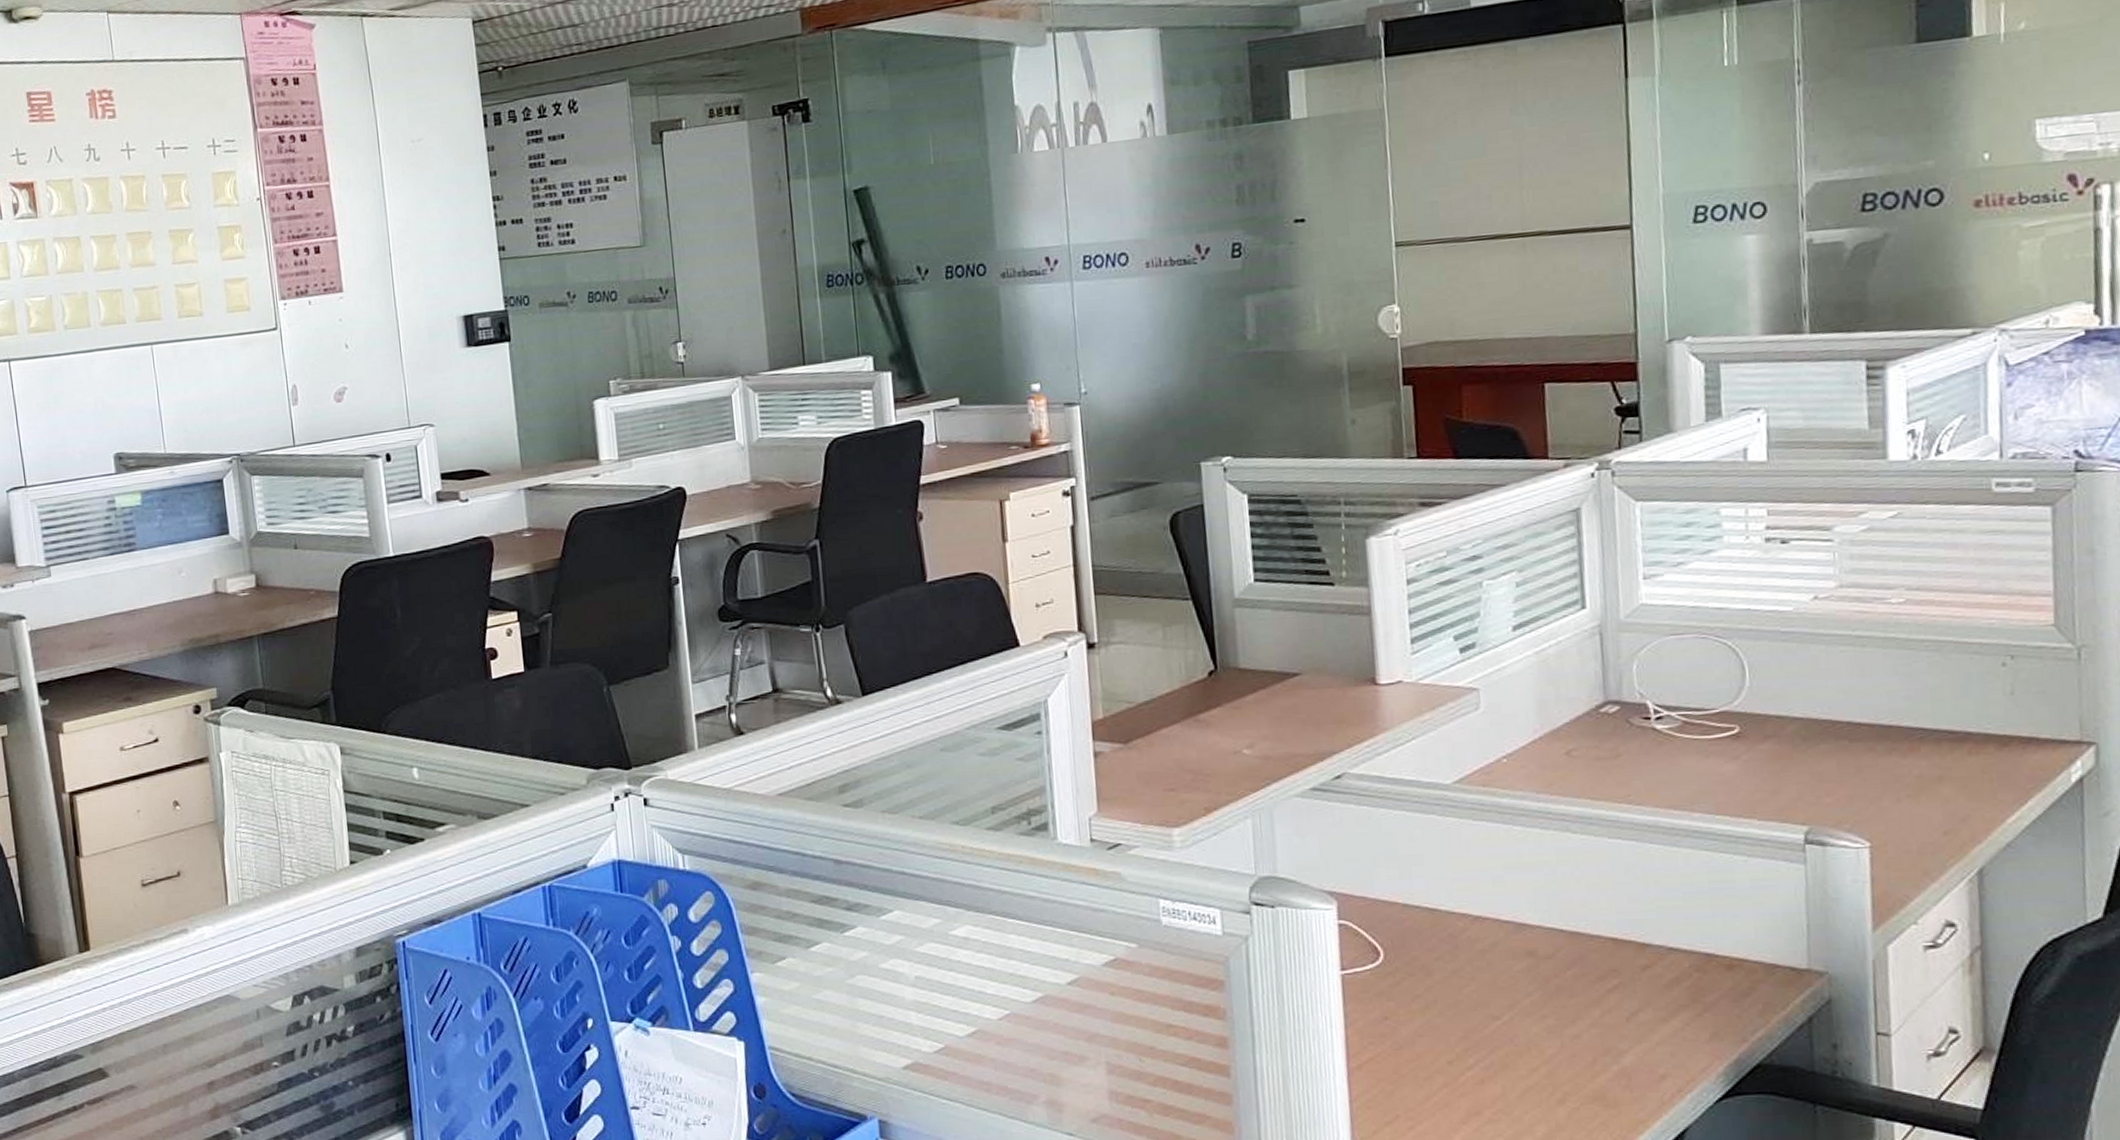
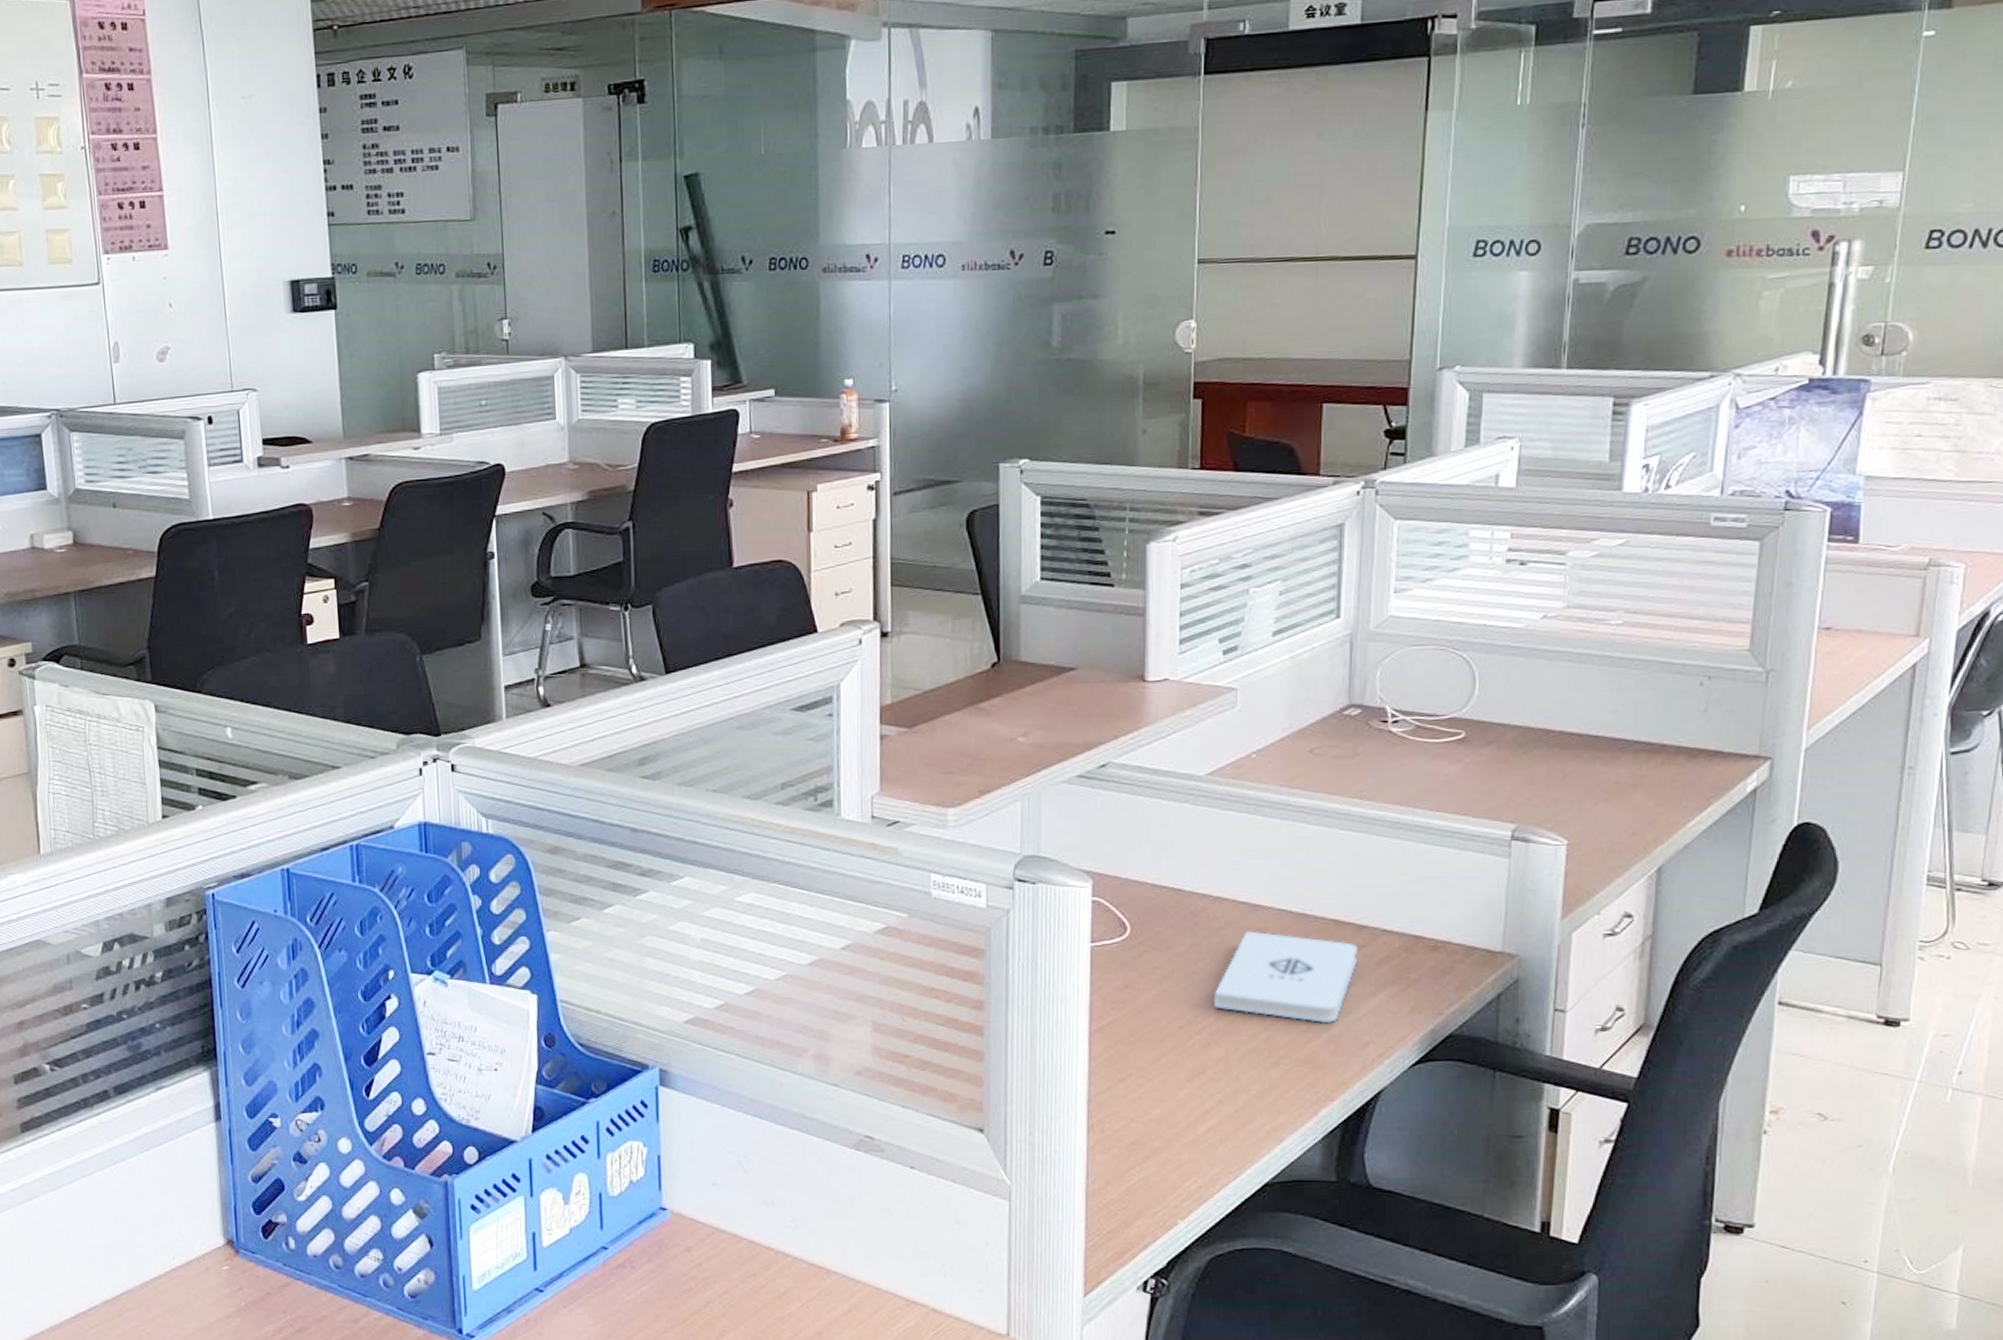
notepad: none [1483,953,1643,1055] -> present [1213,931,1358,1024]

